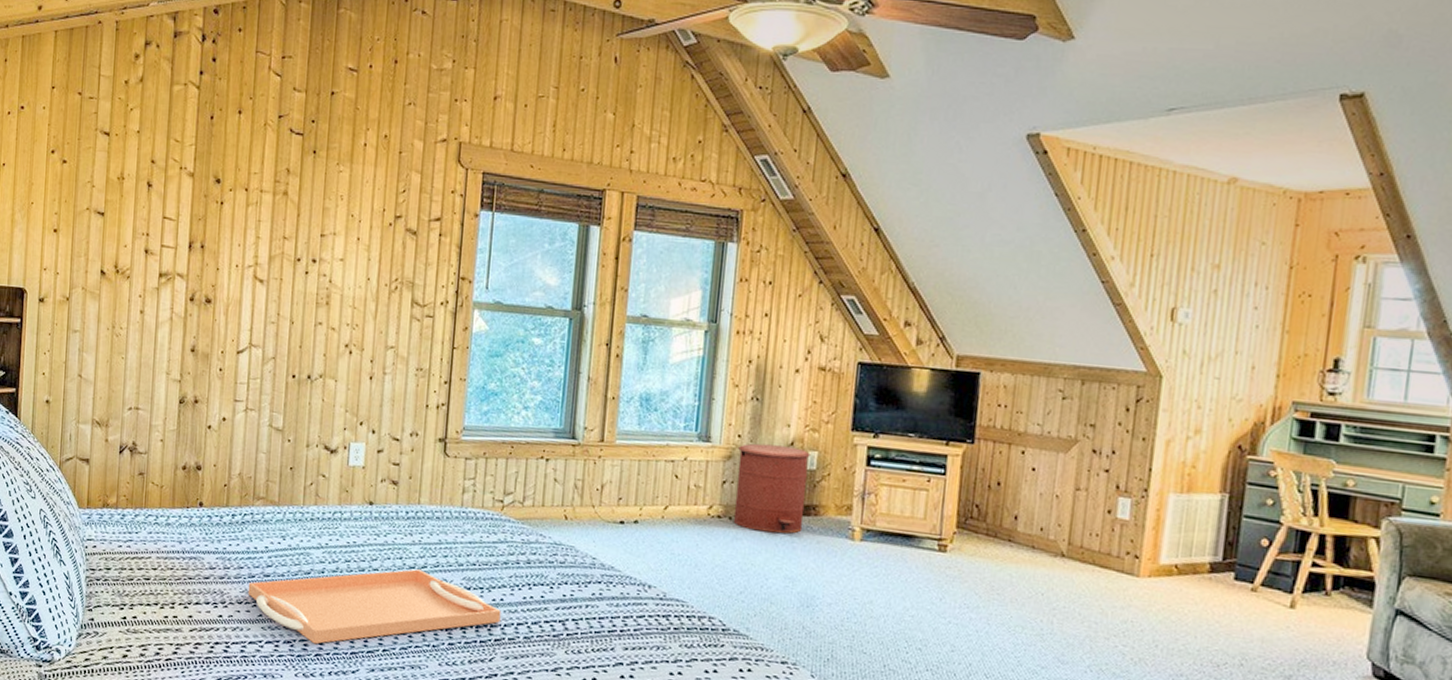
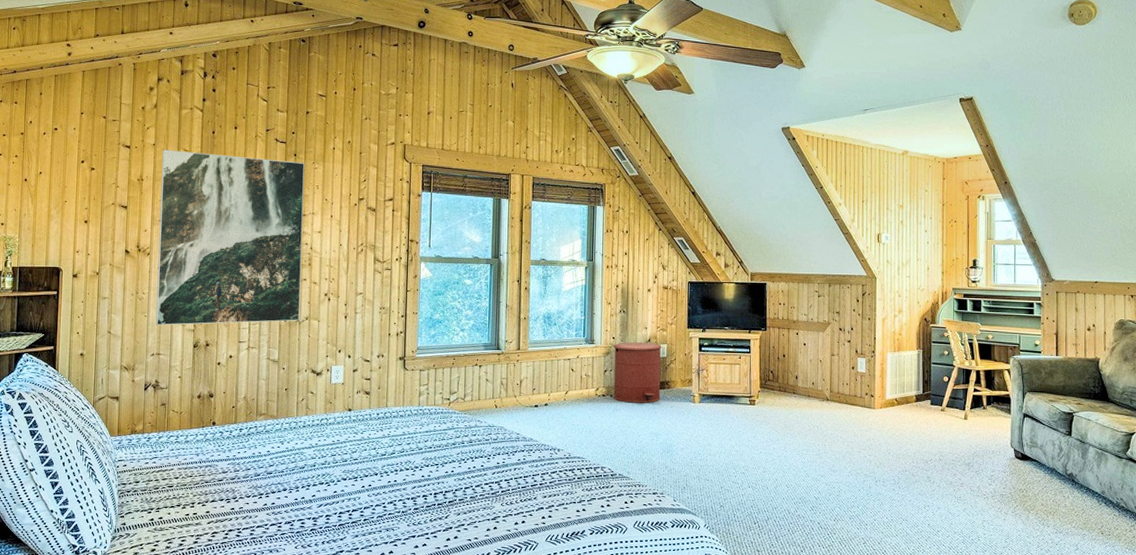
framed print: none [134,139,327,379] -> present [155,150,305,326]
serving tray: present [248,569,501,644] -> none [254,456,452,522]

